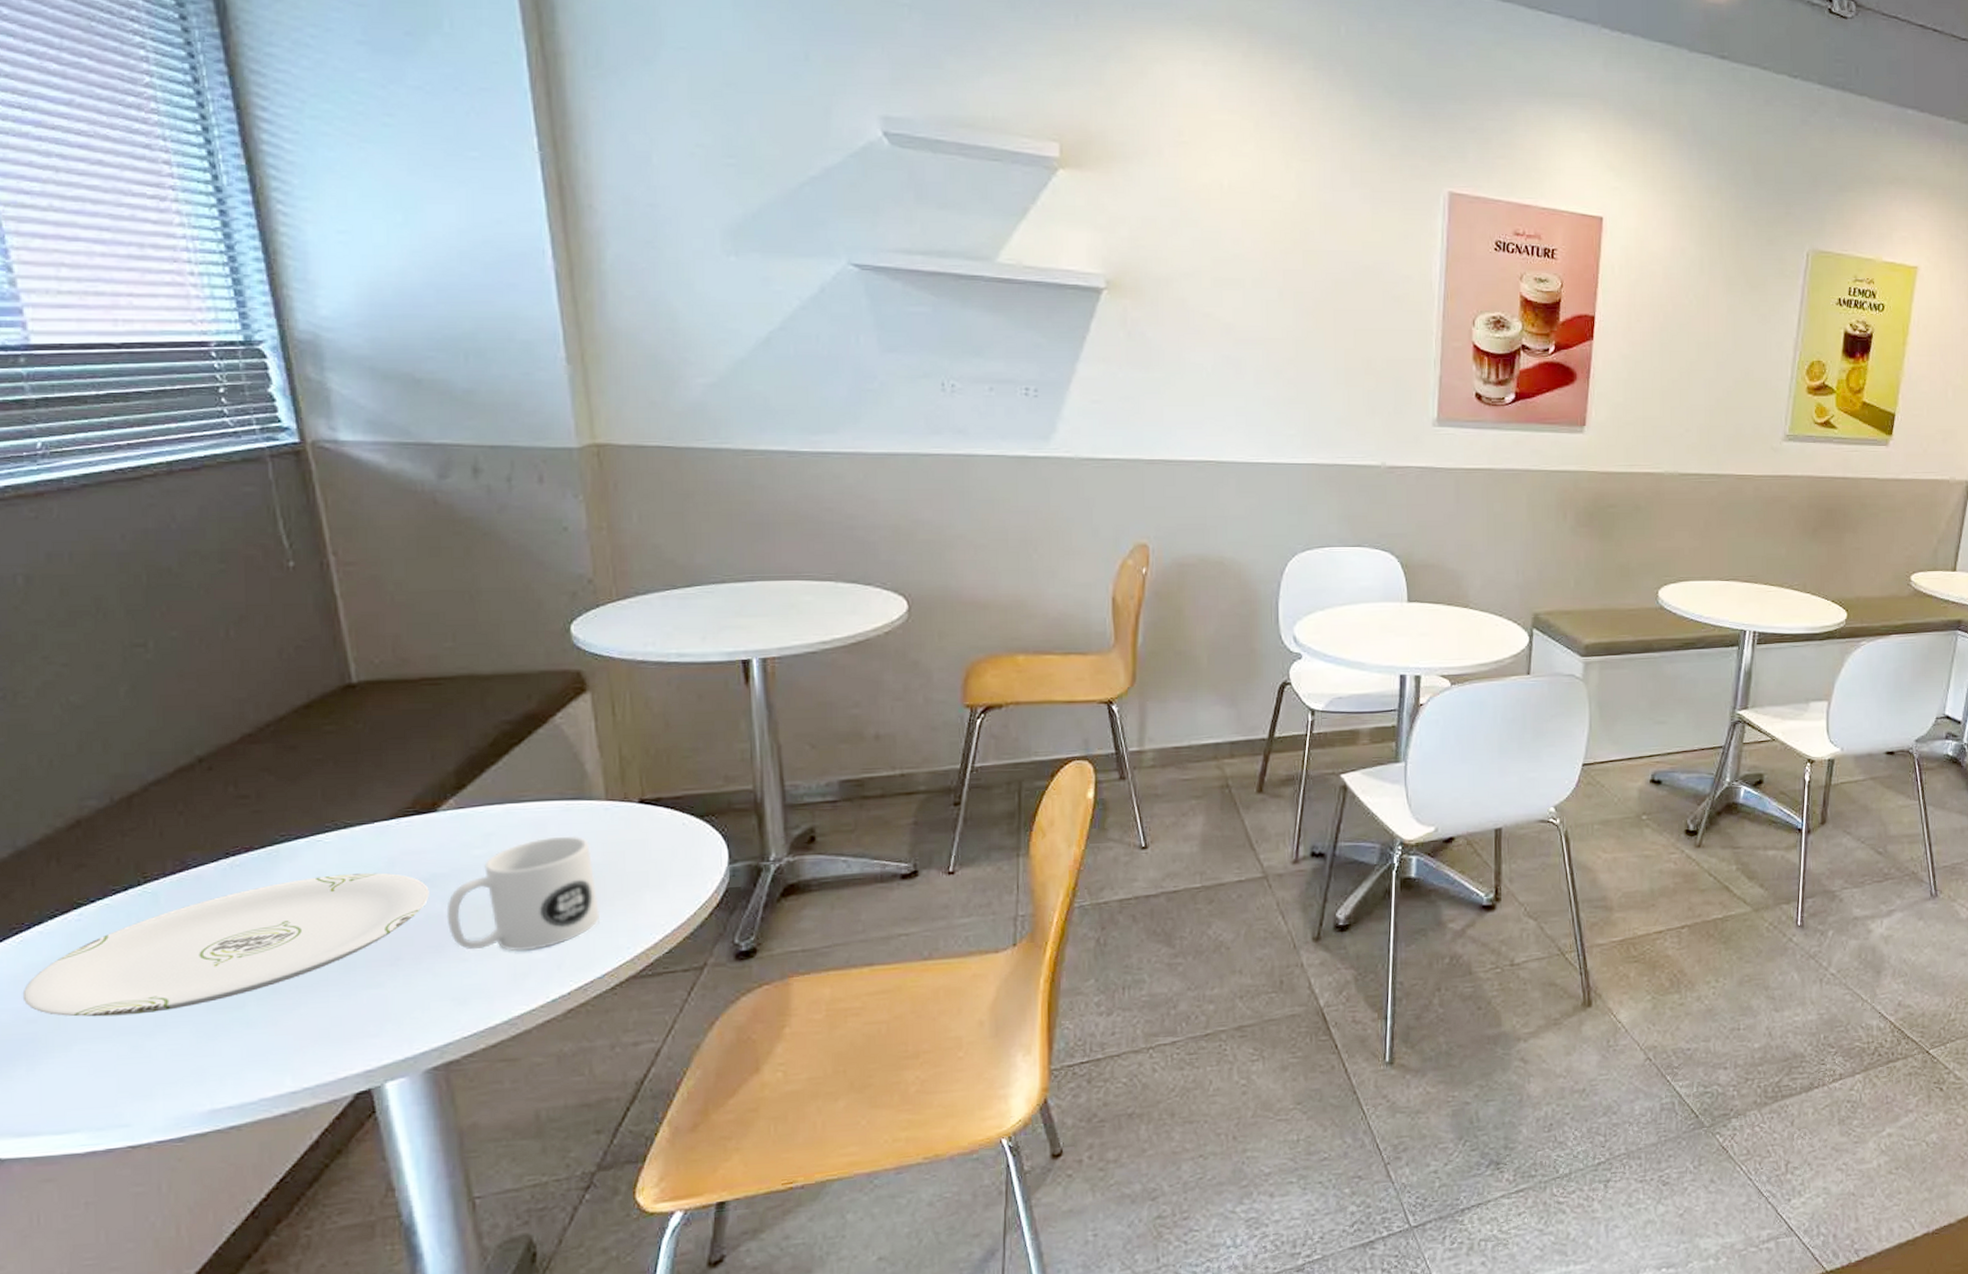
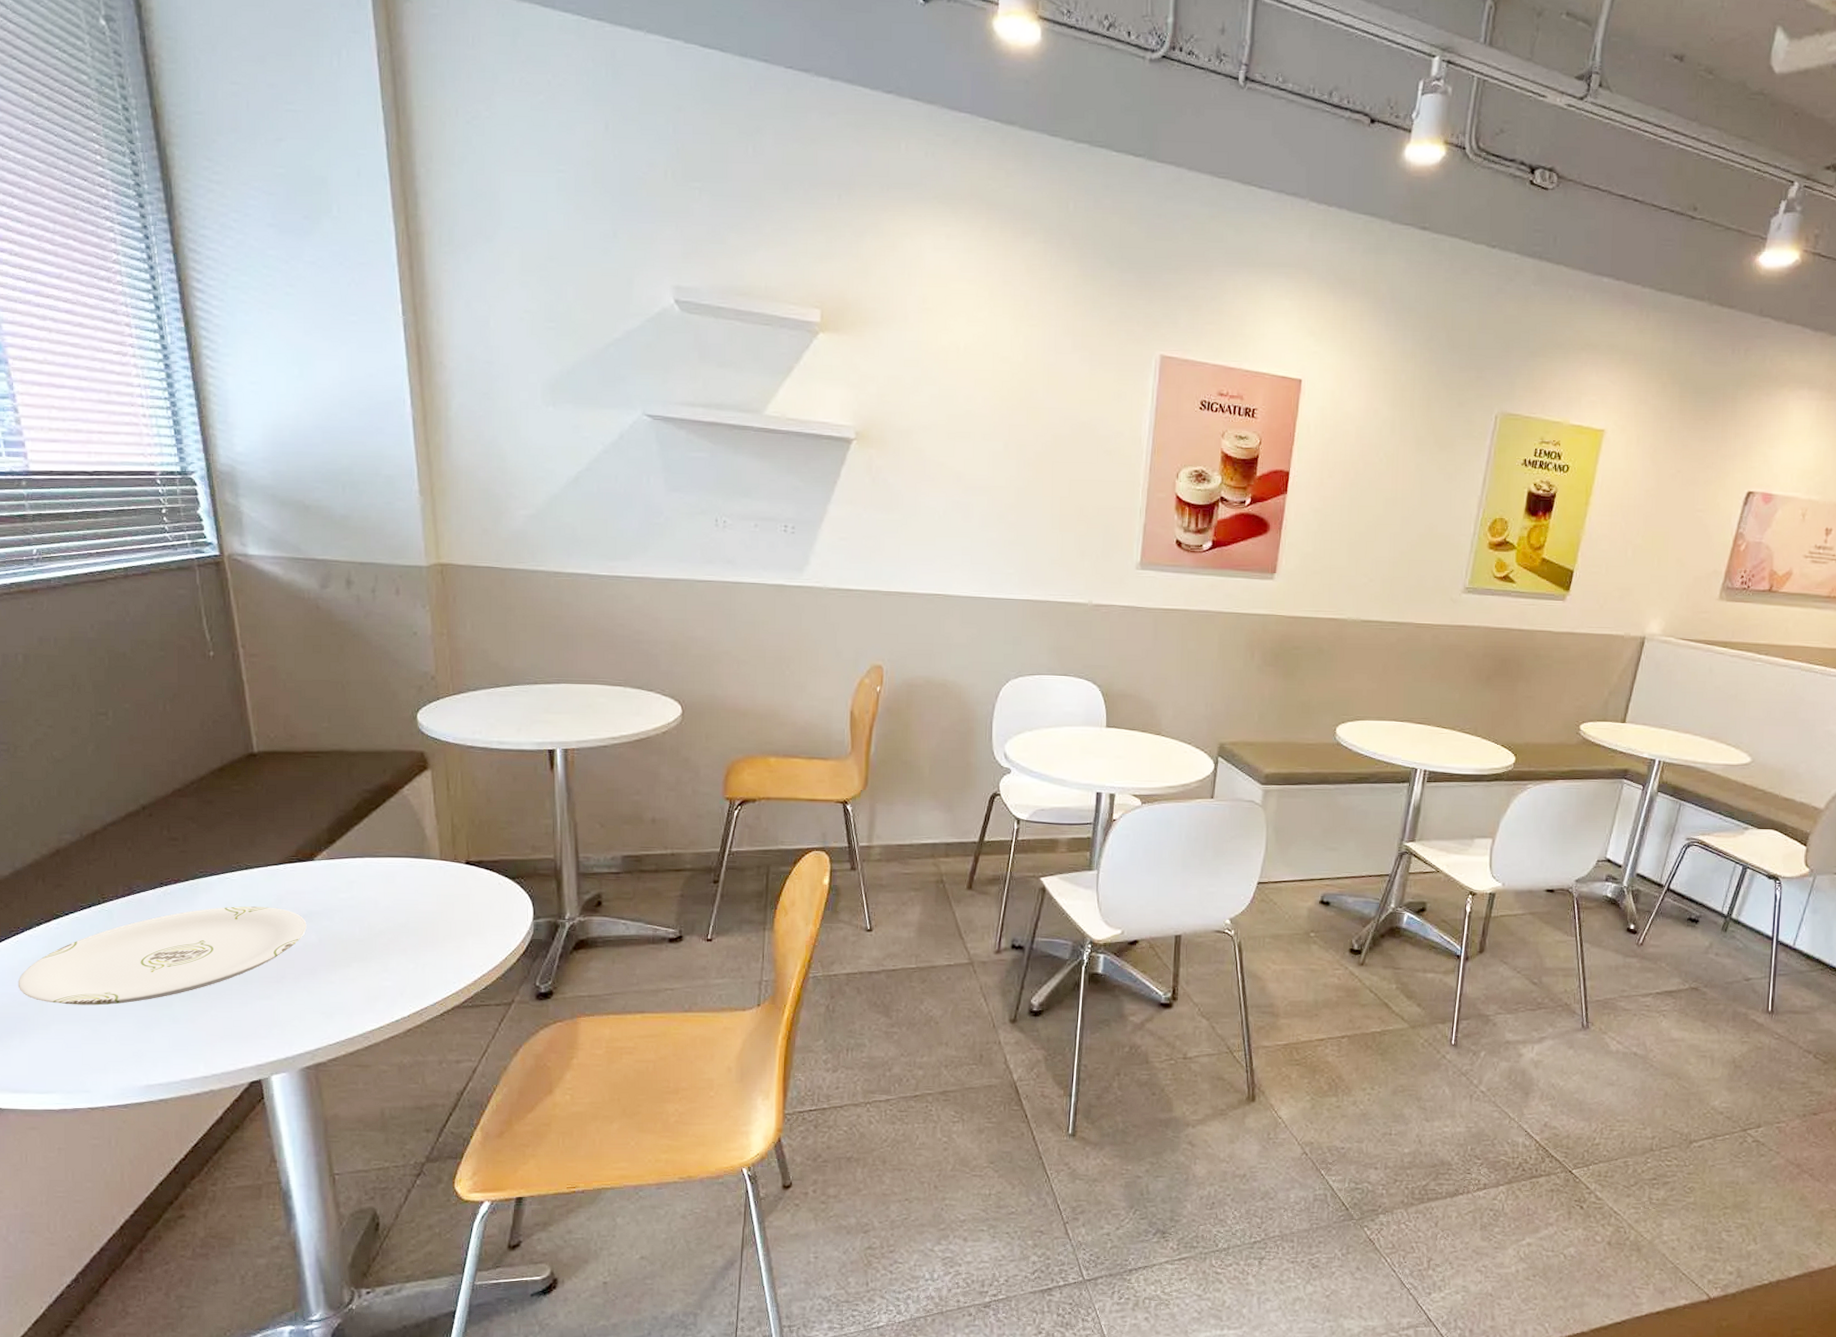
mug: present [446,835,599,951] -> none [319,887,433,979]

